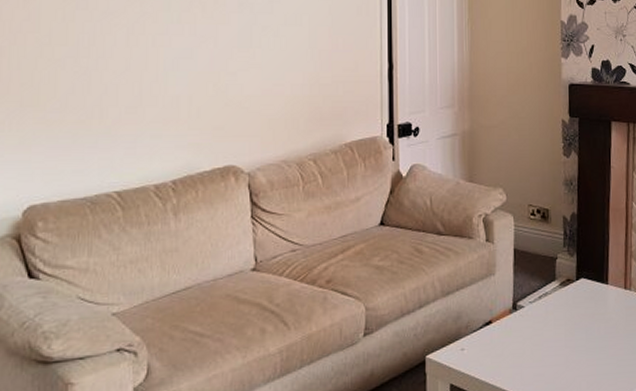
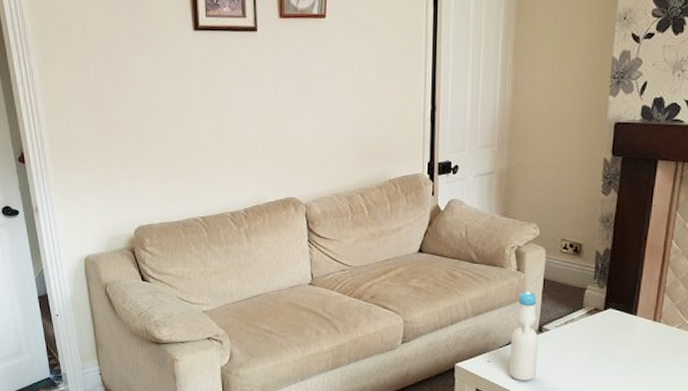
bottle: none [484,263,514,370] -> present [509,291,539,381]

